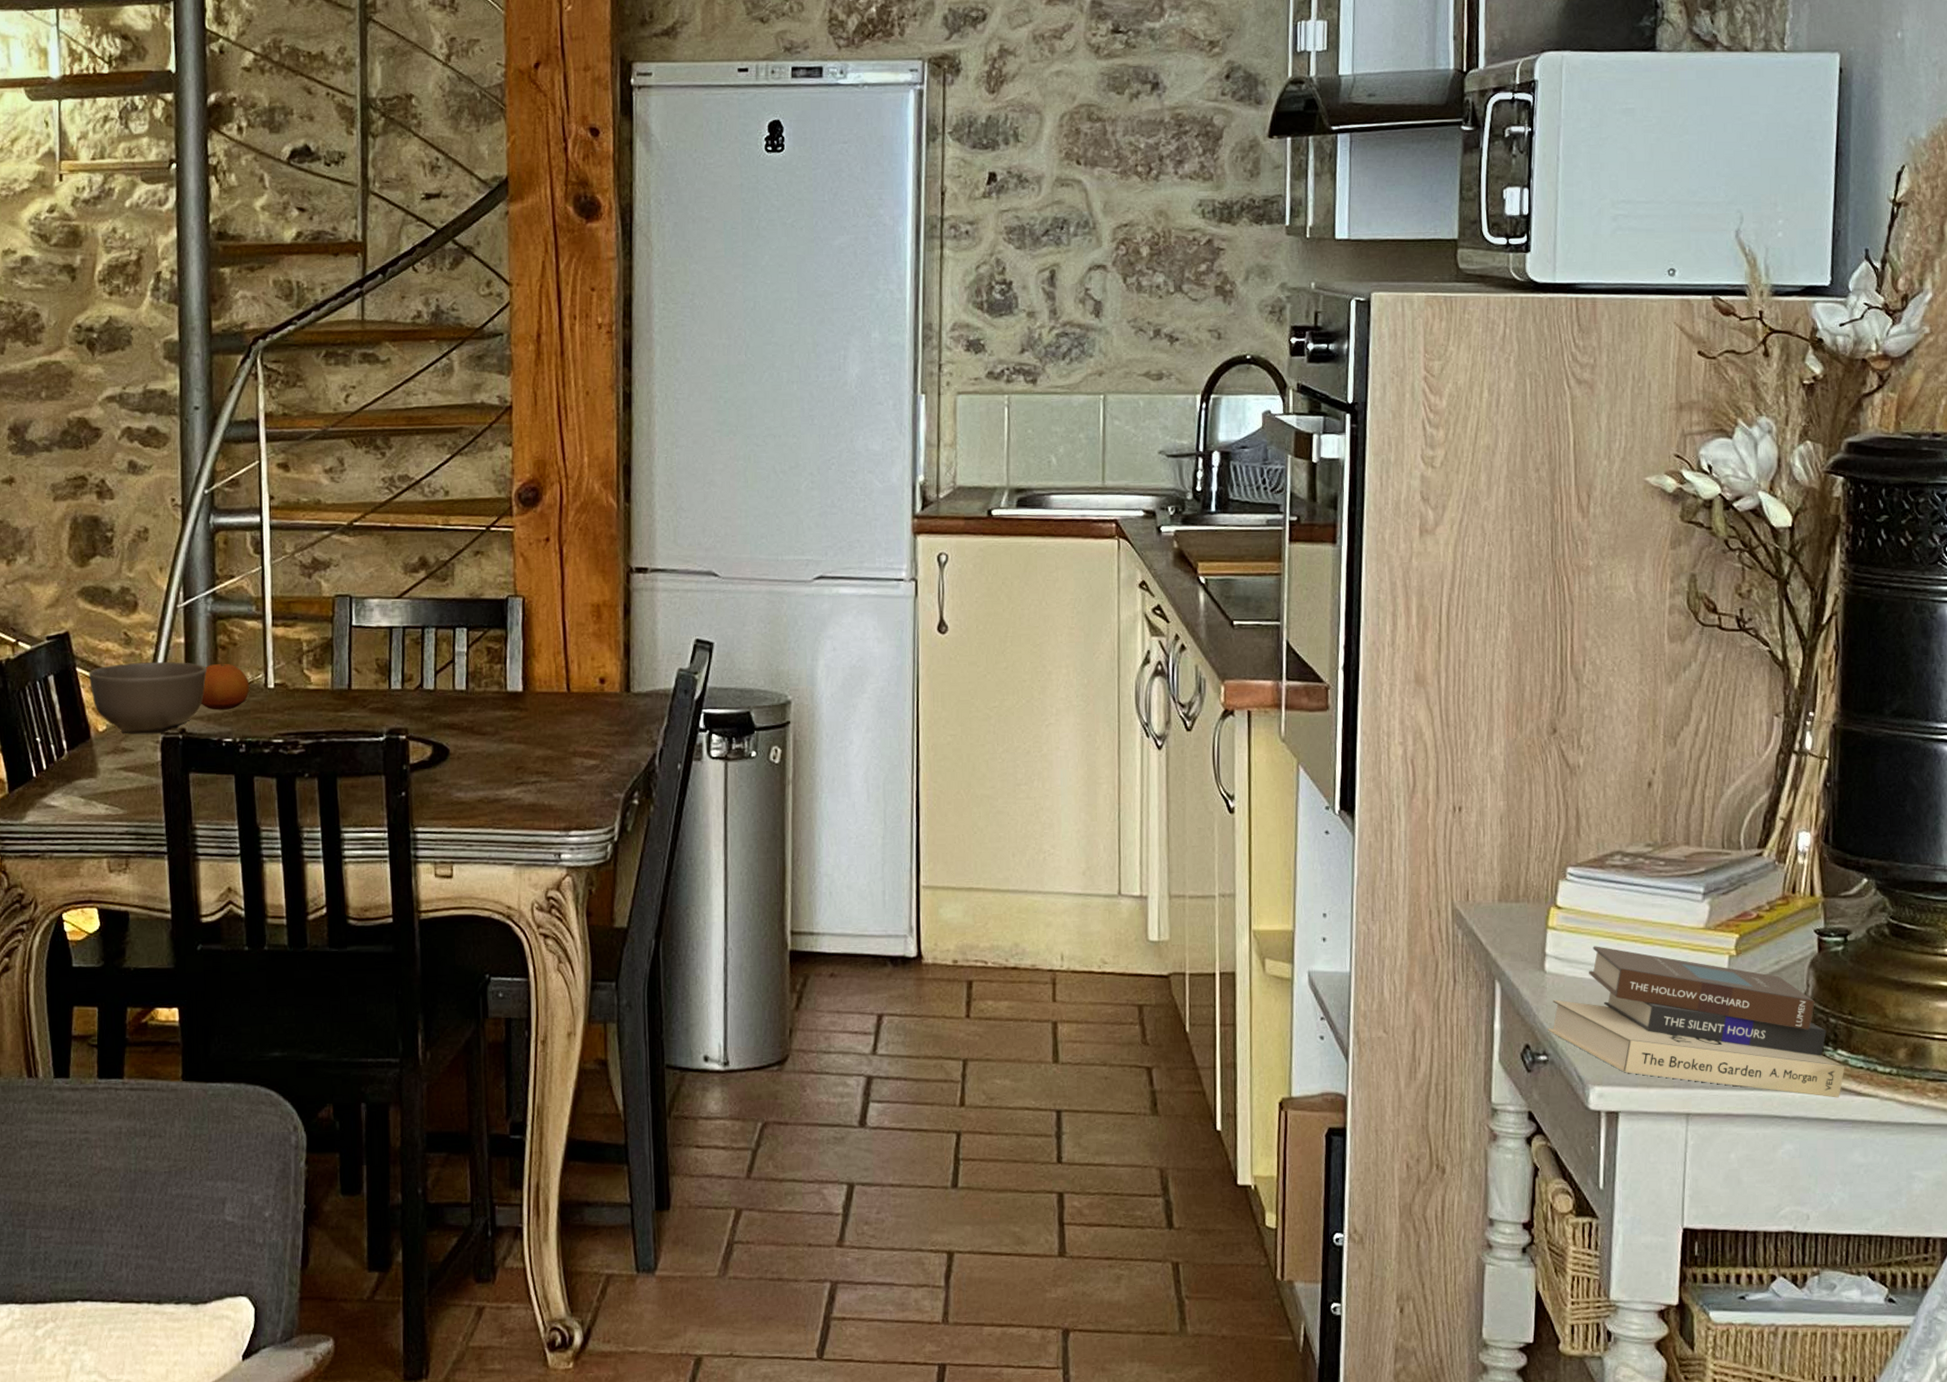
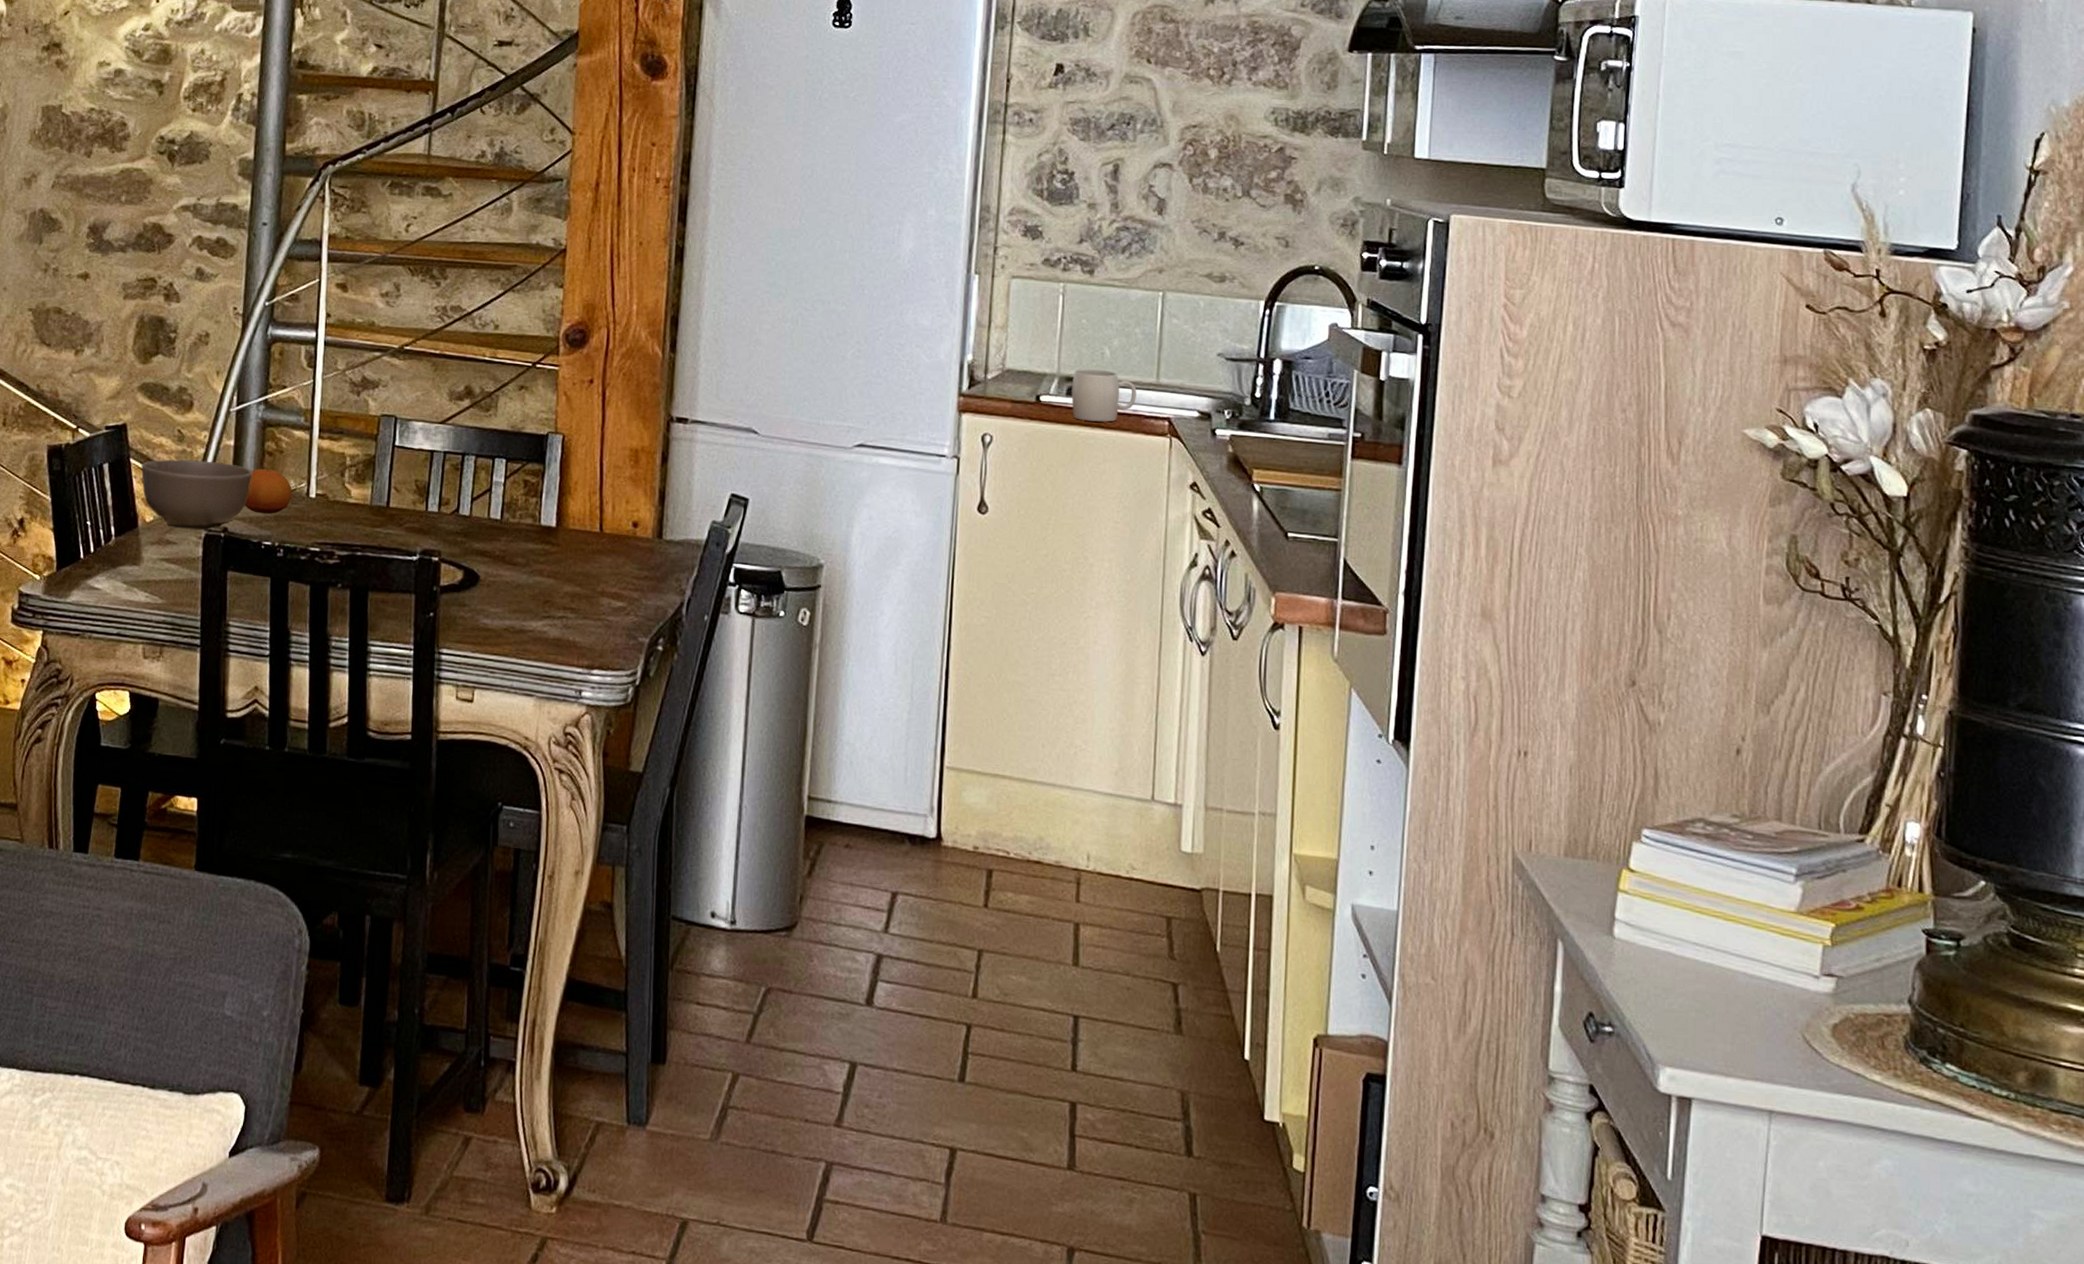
mug: none [1021,478,1084,531] -> present [1071,369,1137,422]
books: present [1548,946,1845,1098] -> none [1615,916,1955,1117]

